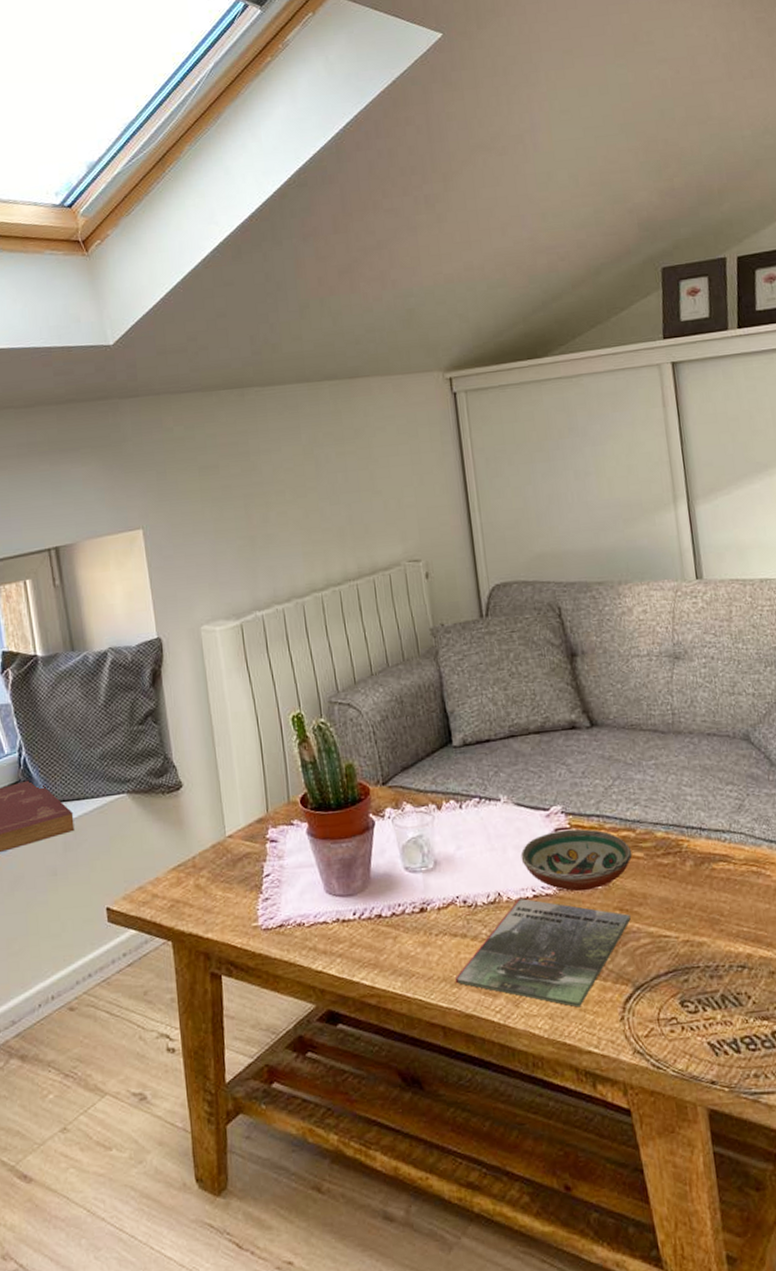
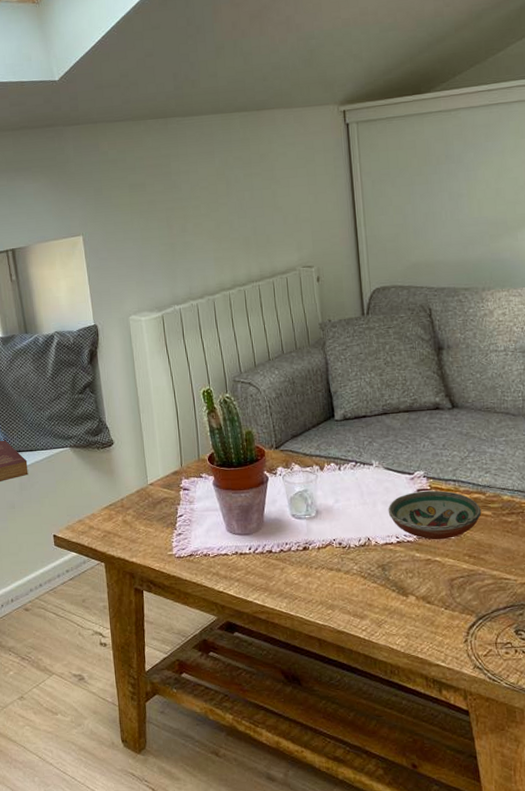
magazine: present [454,897,631,1008] -> none [329,543,478,630]

